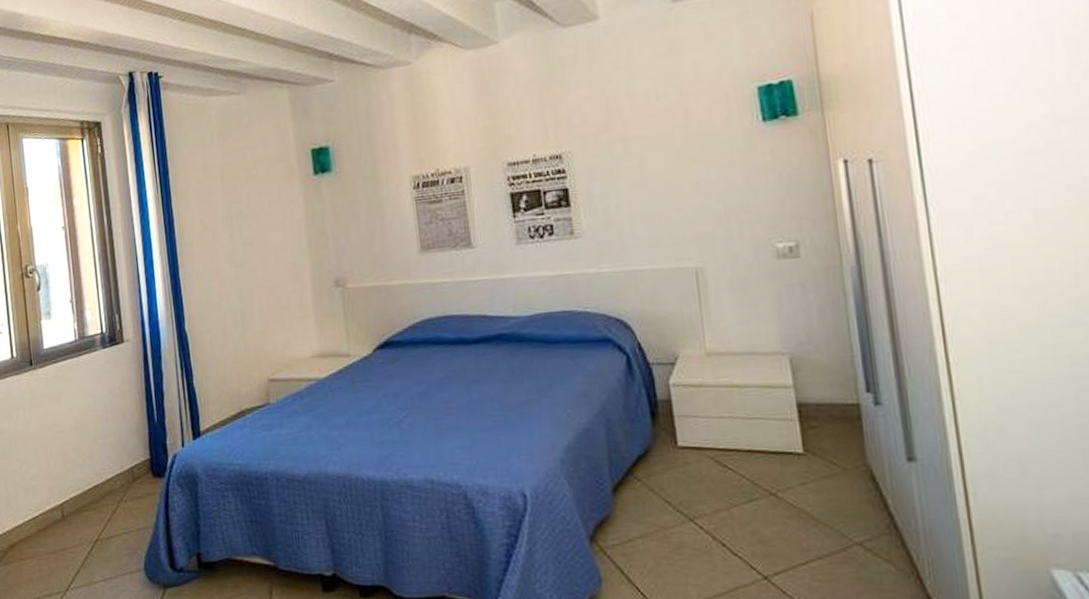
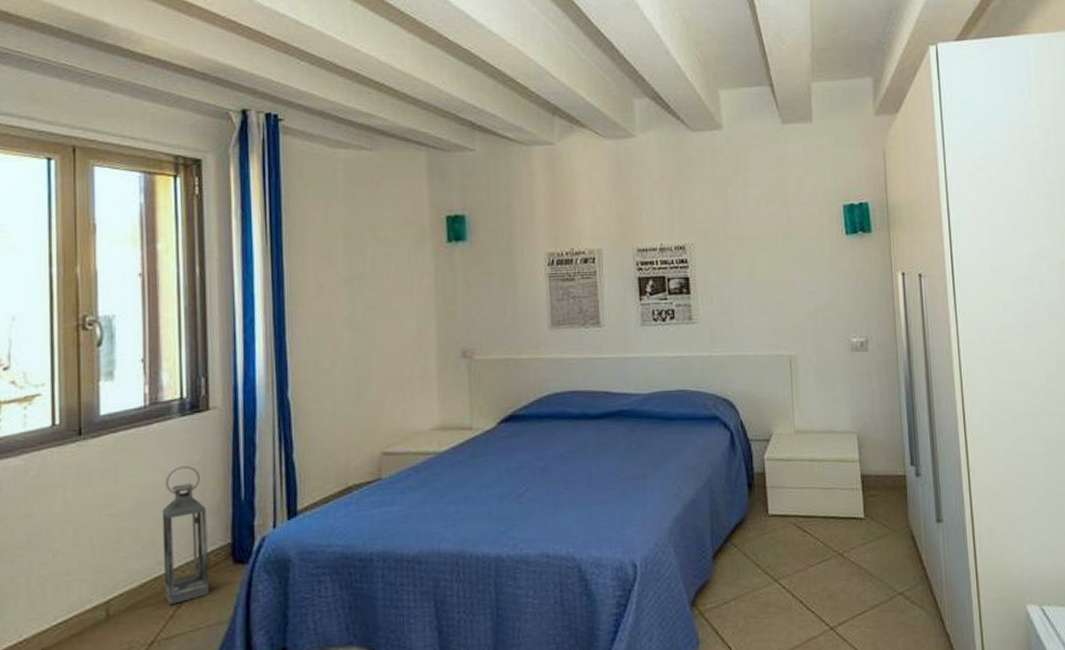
lantern: none [95,391,136,509] -> present [162,466,209,604]

